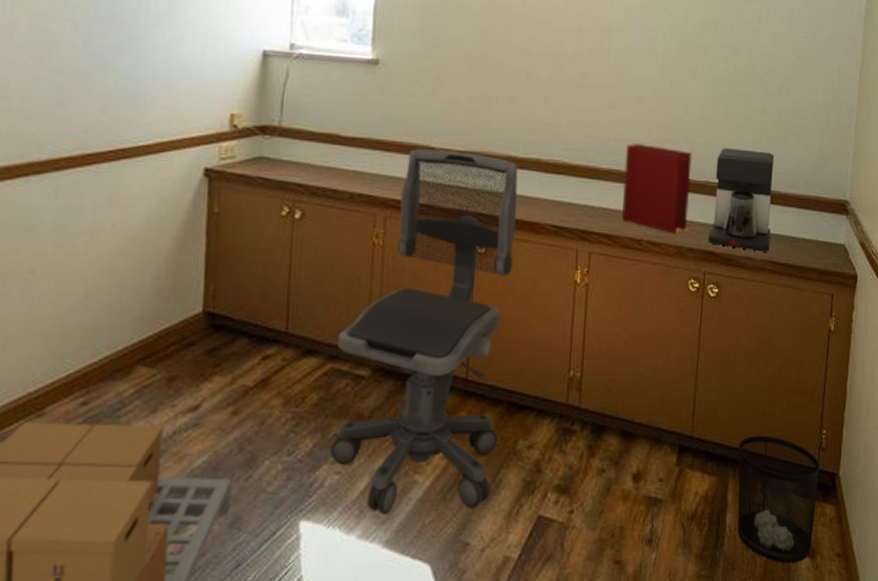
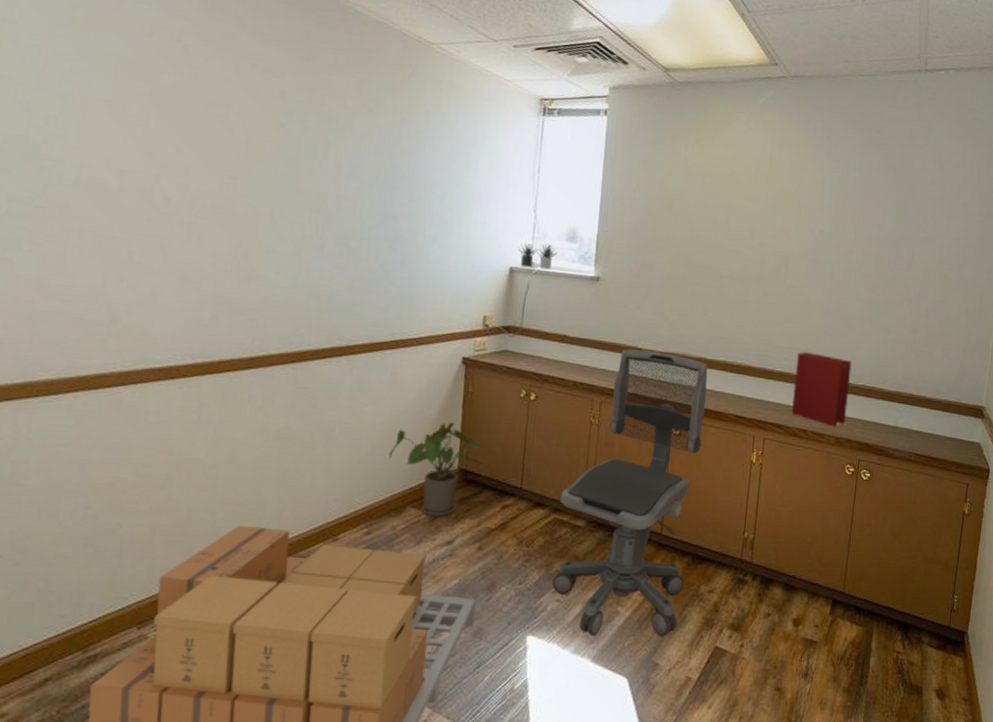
house plant: none [109,253,240,376] -> present [388,422,487,517]
succulent plant: none [272,19,324,53] -> present [518,243,558,270]
coffee maker: present [708,148,775,252] -> none [863,358,922,446]
waste bin: present [737,435,820,564] -> none [879,596,952,702]

